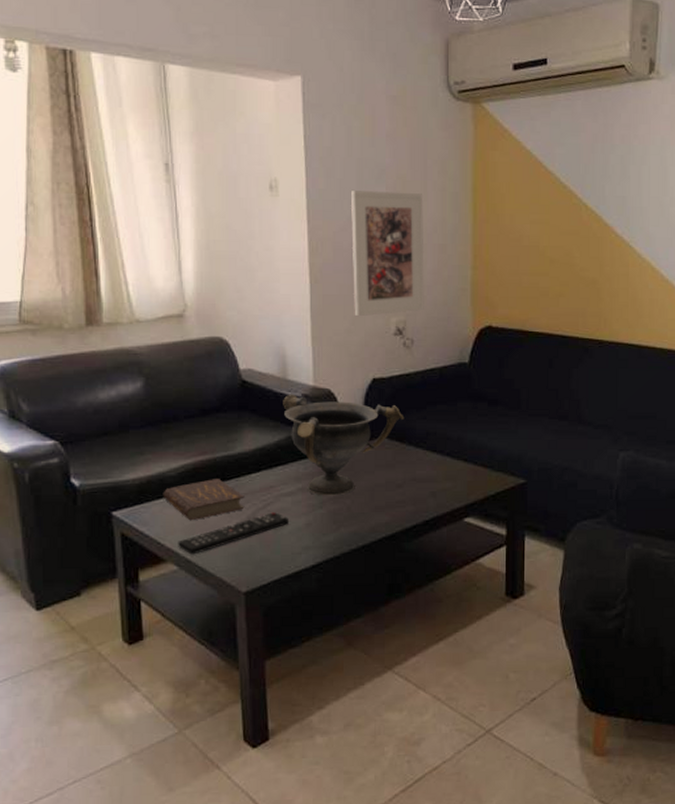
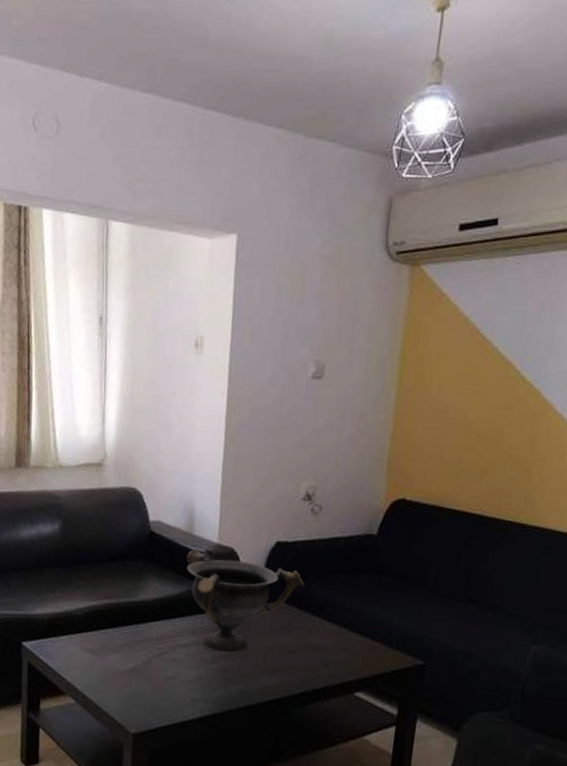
book: present [163,479,245,521] -> none [68,622,142,660]
remote control: present [178,512,289,555] -> none [77,661,181,692]
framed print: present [351,191,424,317] -> none [265,351,347,479]

